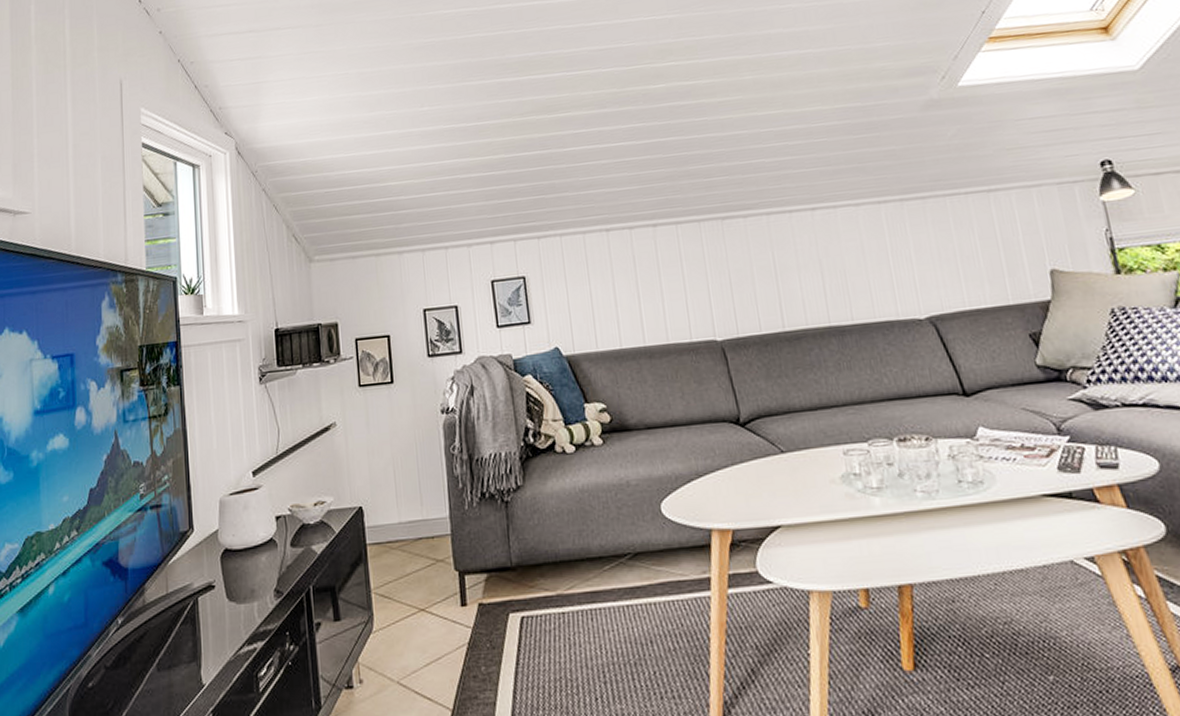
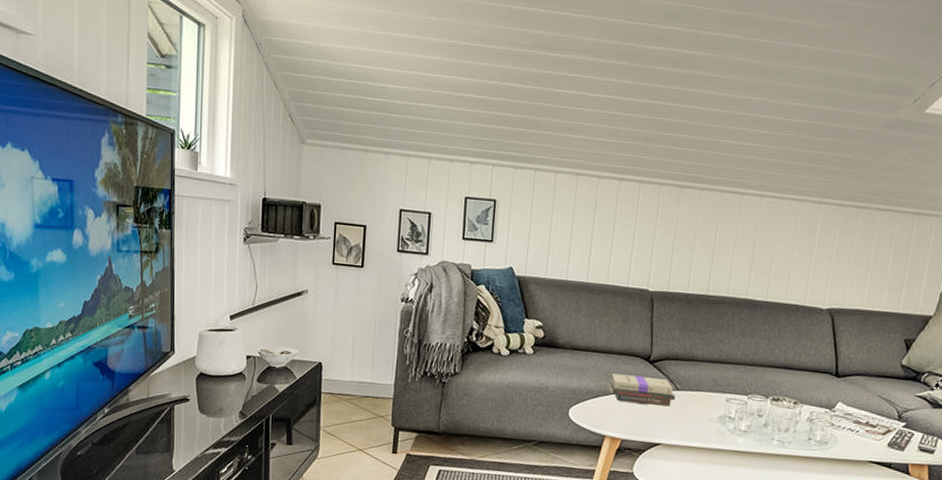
books: none [696,442,784,481] -> present [606,373,676,407]

